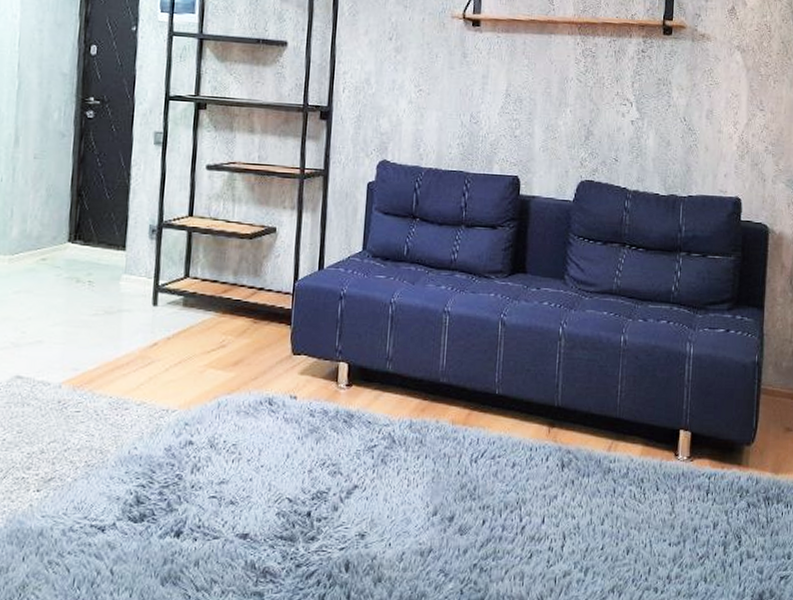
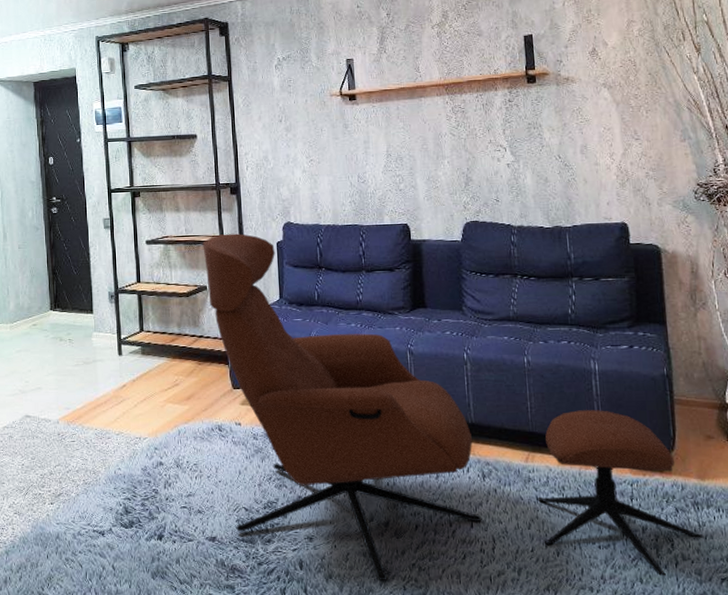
armchair: none [275,166,770,583] -> present [202,234,704,580]

